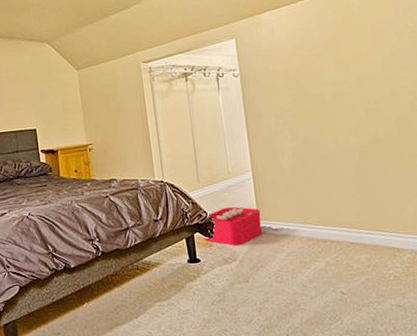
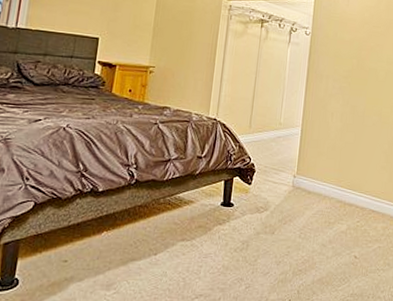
storage bin: present [204,206,279,247] -> none [242,156,313,197]

